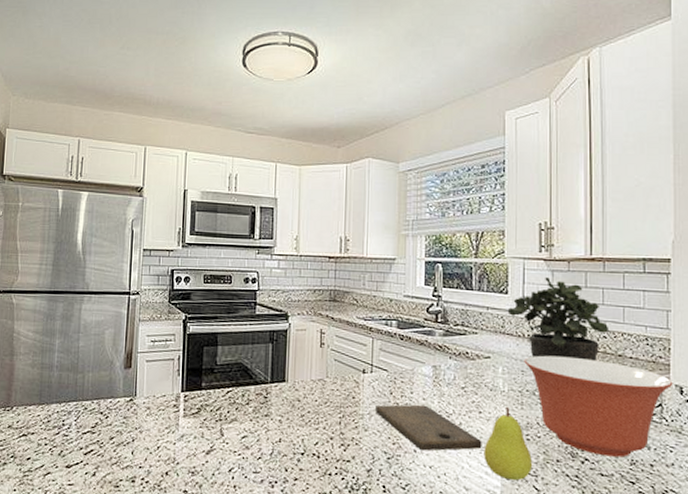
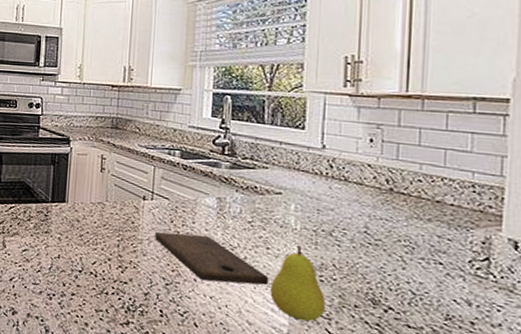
potted plant: present [507,277,610,361] -> none [303,114,426,205]
mixing bowl: present [524,355,673,458] -> none [320,195,506,311]

